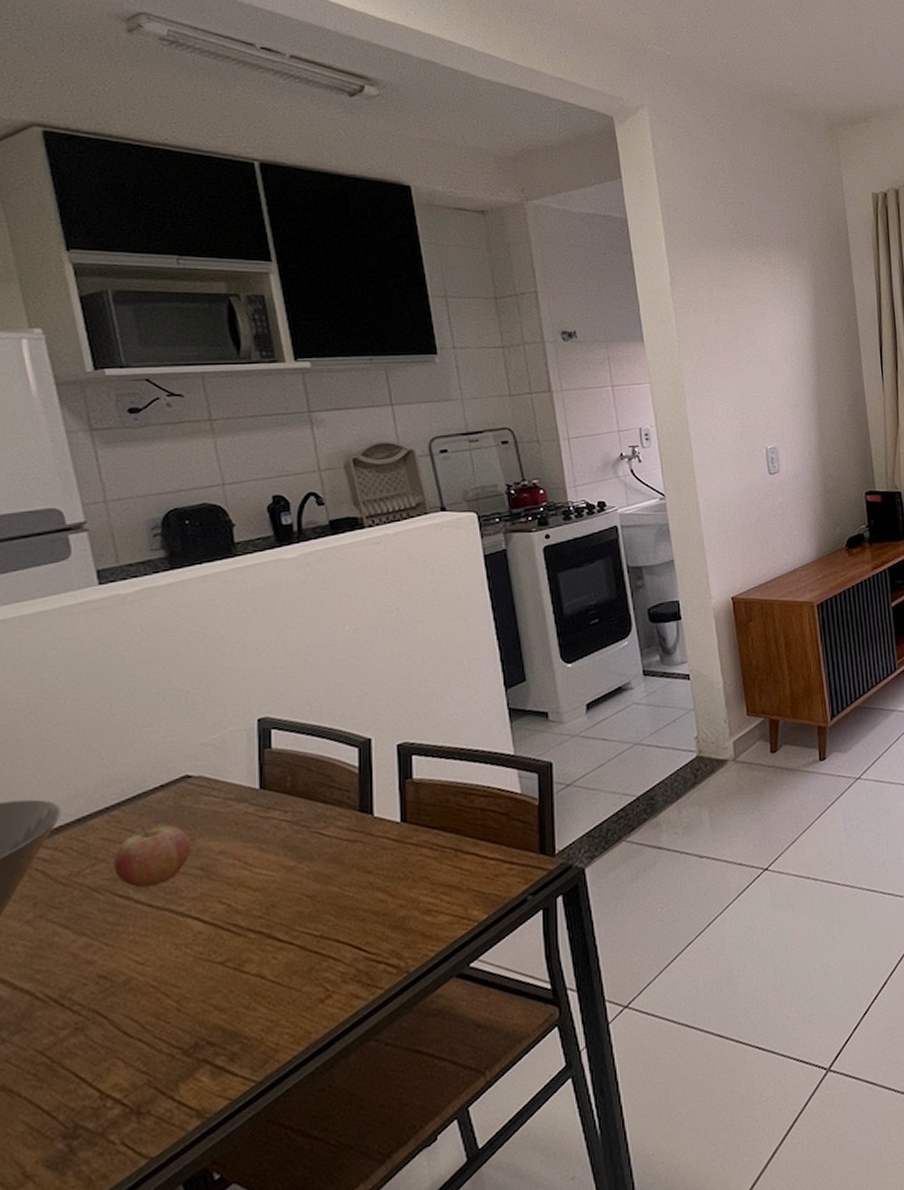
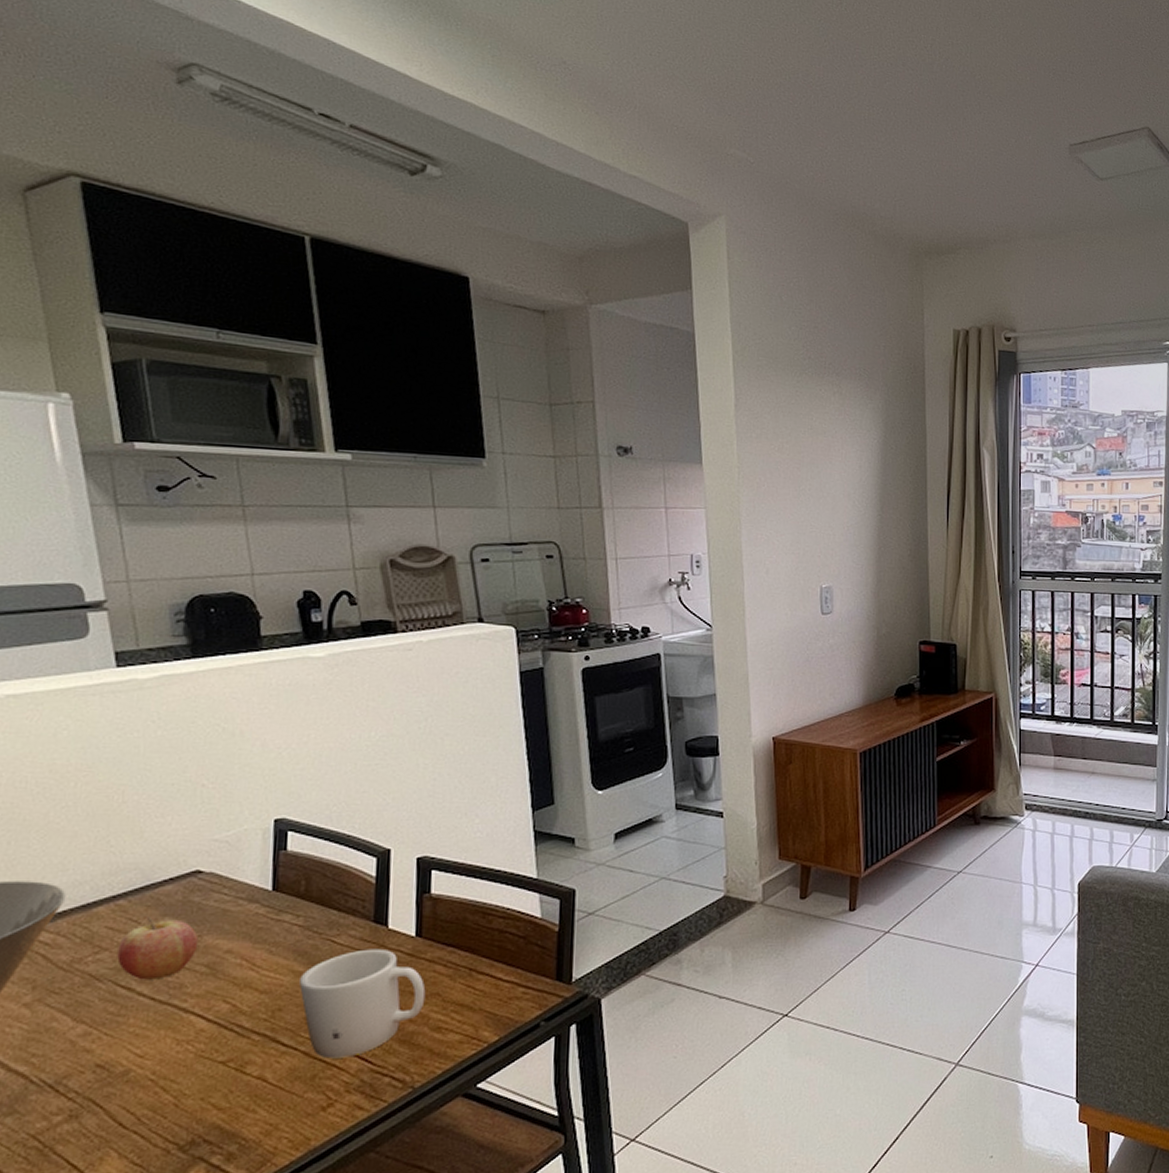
mug: none [292,836,414,951] -> present [299,948,426,1059]

